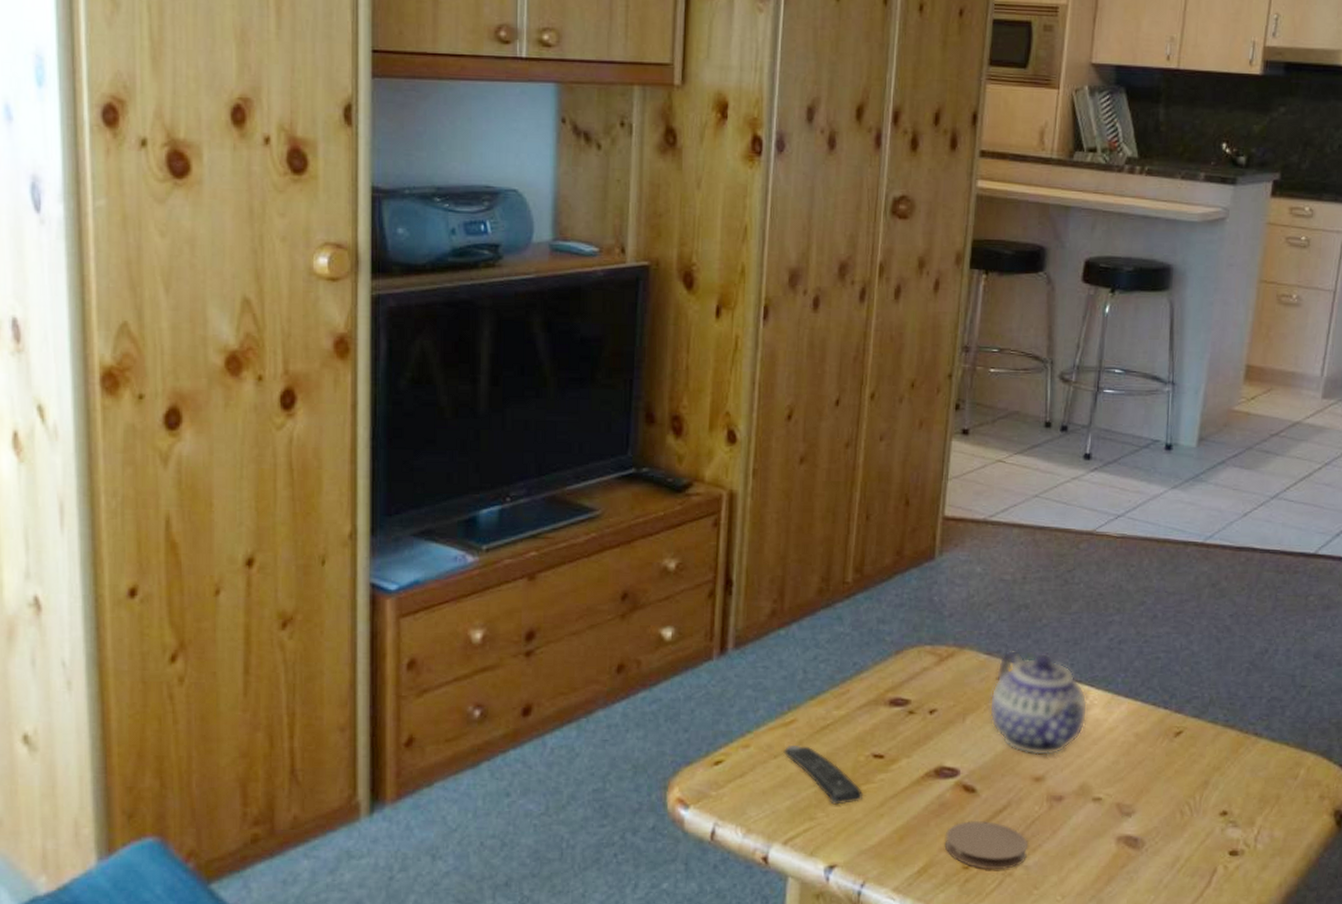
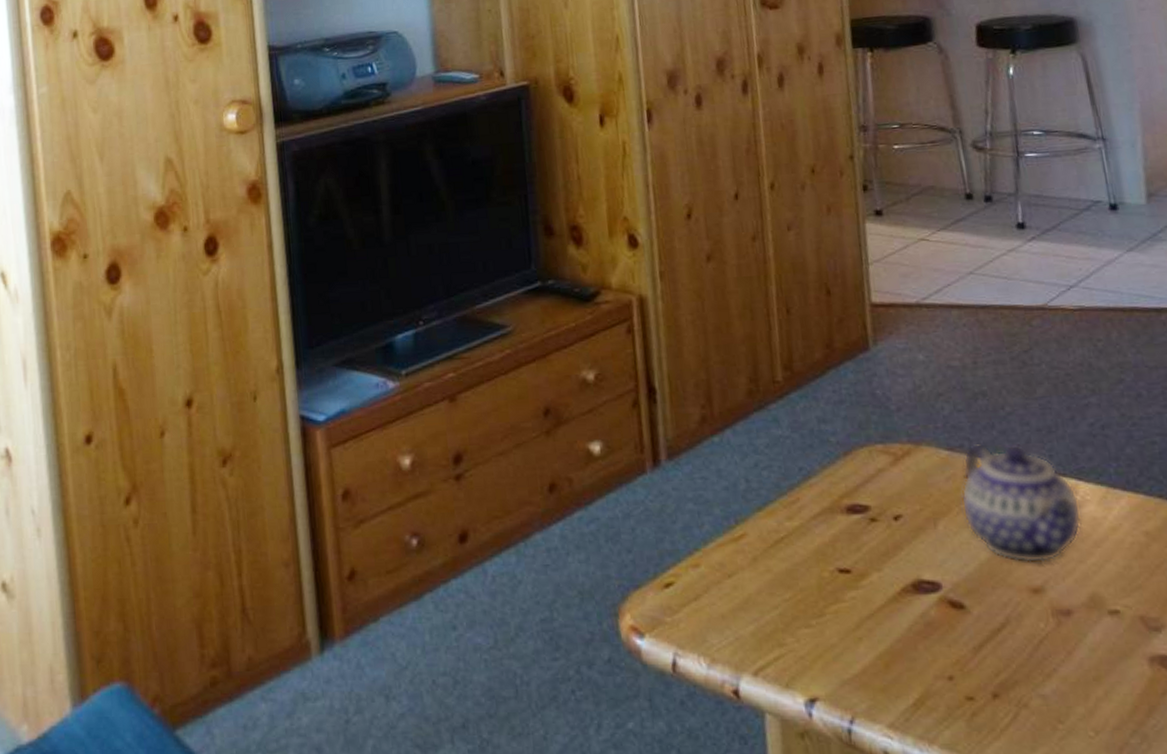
remote control: present [783,746,863,805] -> none [737,562,835,628]
coaster: present [944,820,1029,869] -> none [937,641,1042,700]

